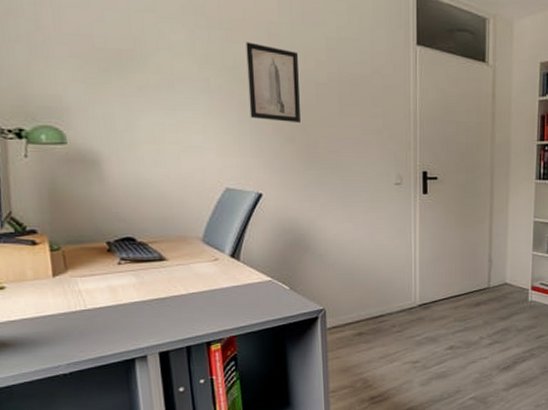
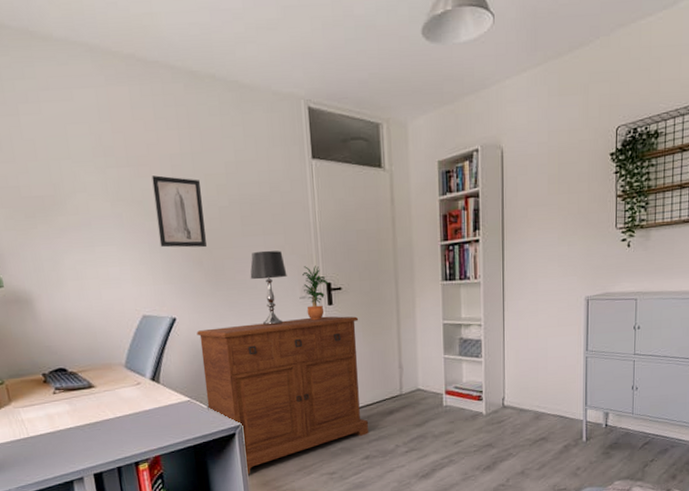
sideboard: none [284,204,454,361] -> present [196,316,368,476]
table lamp: none [344,132,383,209] -> present [250,250,287,326]
potted plant: none [398,152,425,208] -> present [302,265,329,321]

